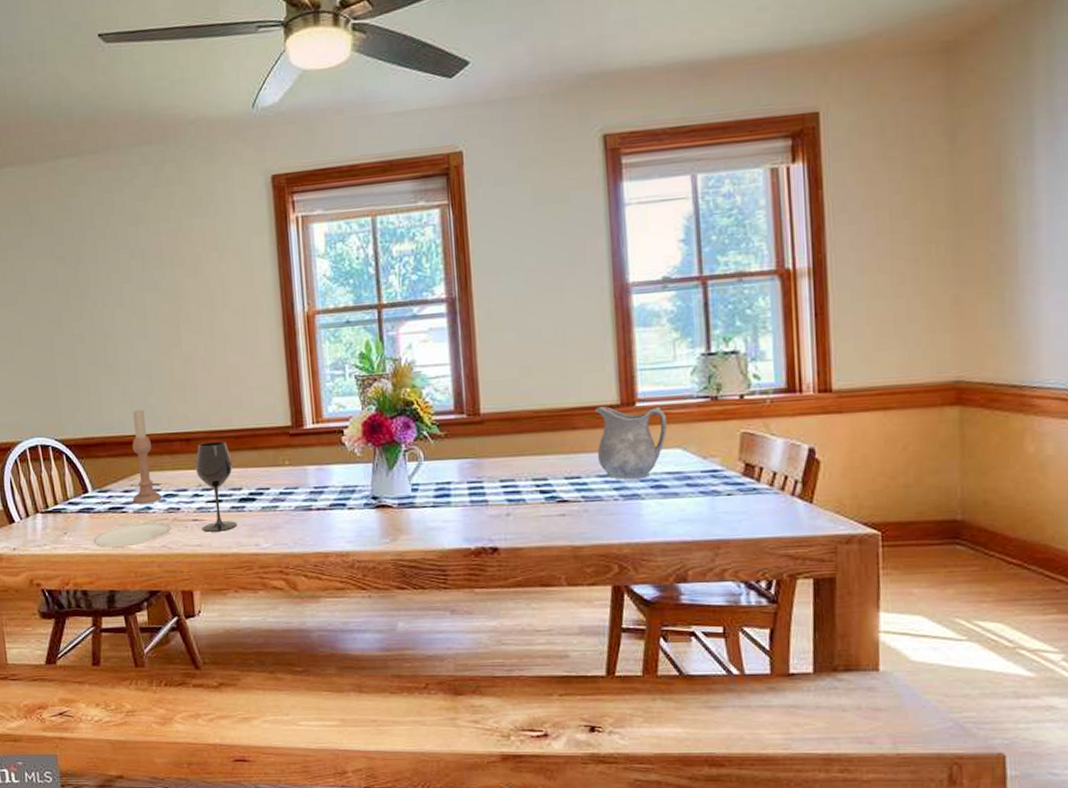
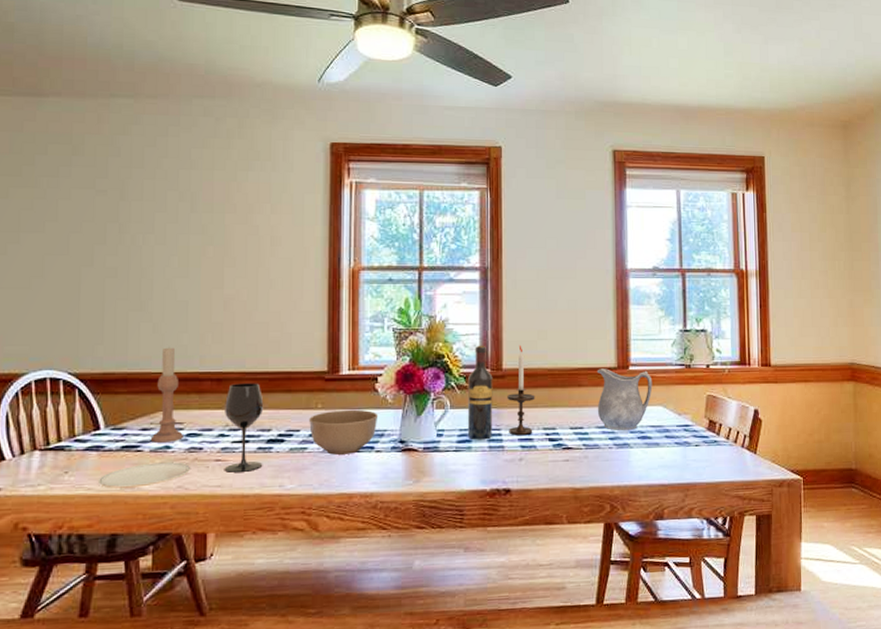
bowl: none [278,465,348,513] -> present [309,409,379,455]
wine bottle: none [442,387,474,494] -> present [467,345,493,440]
candlestick: none [488,384,521,489] -> present [507,344,535,436]

